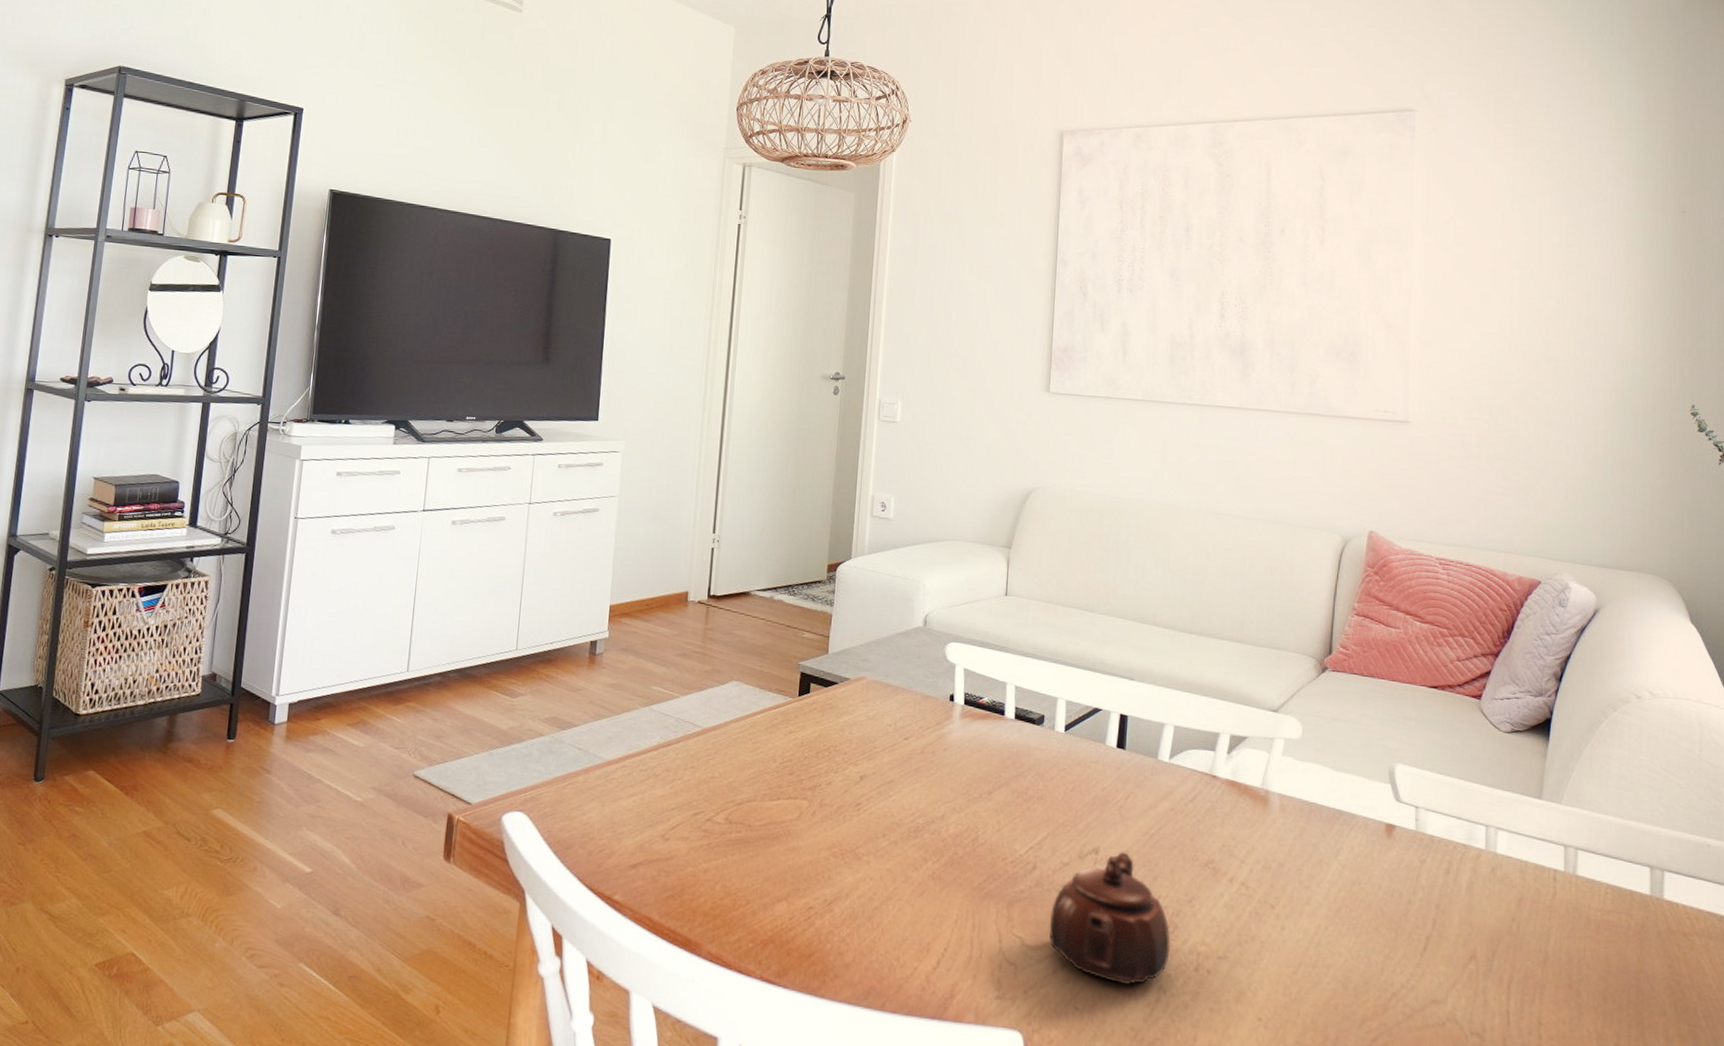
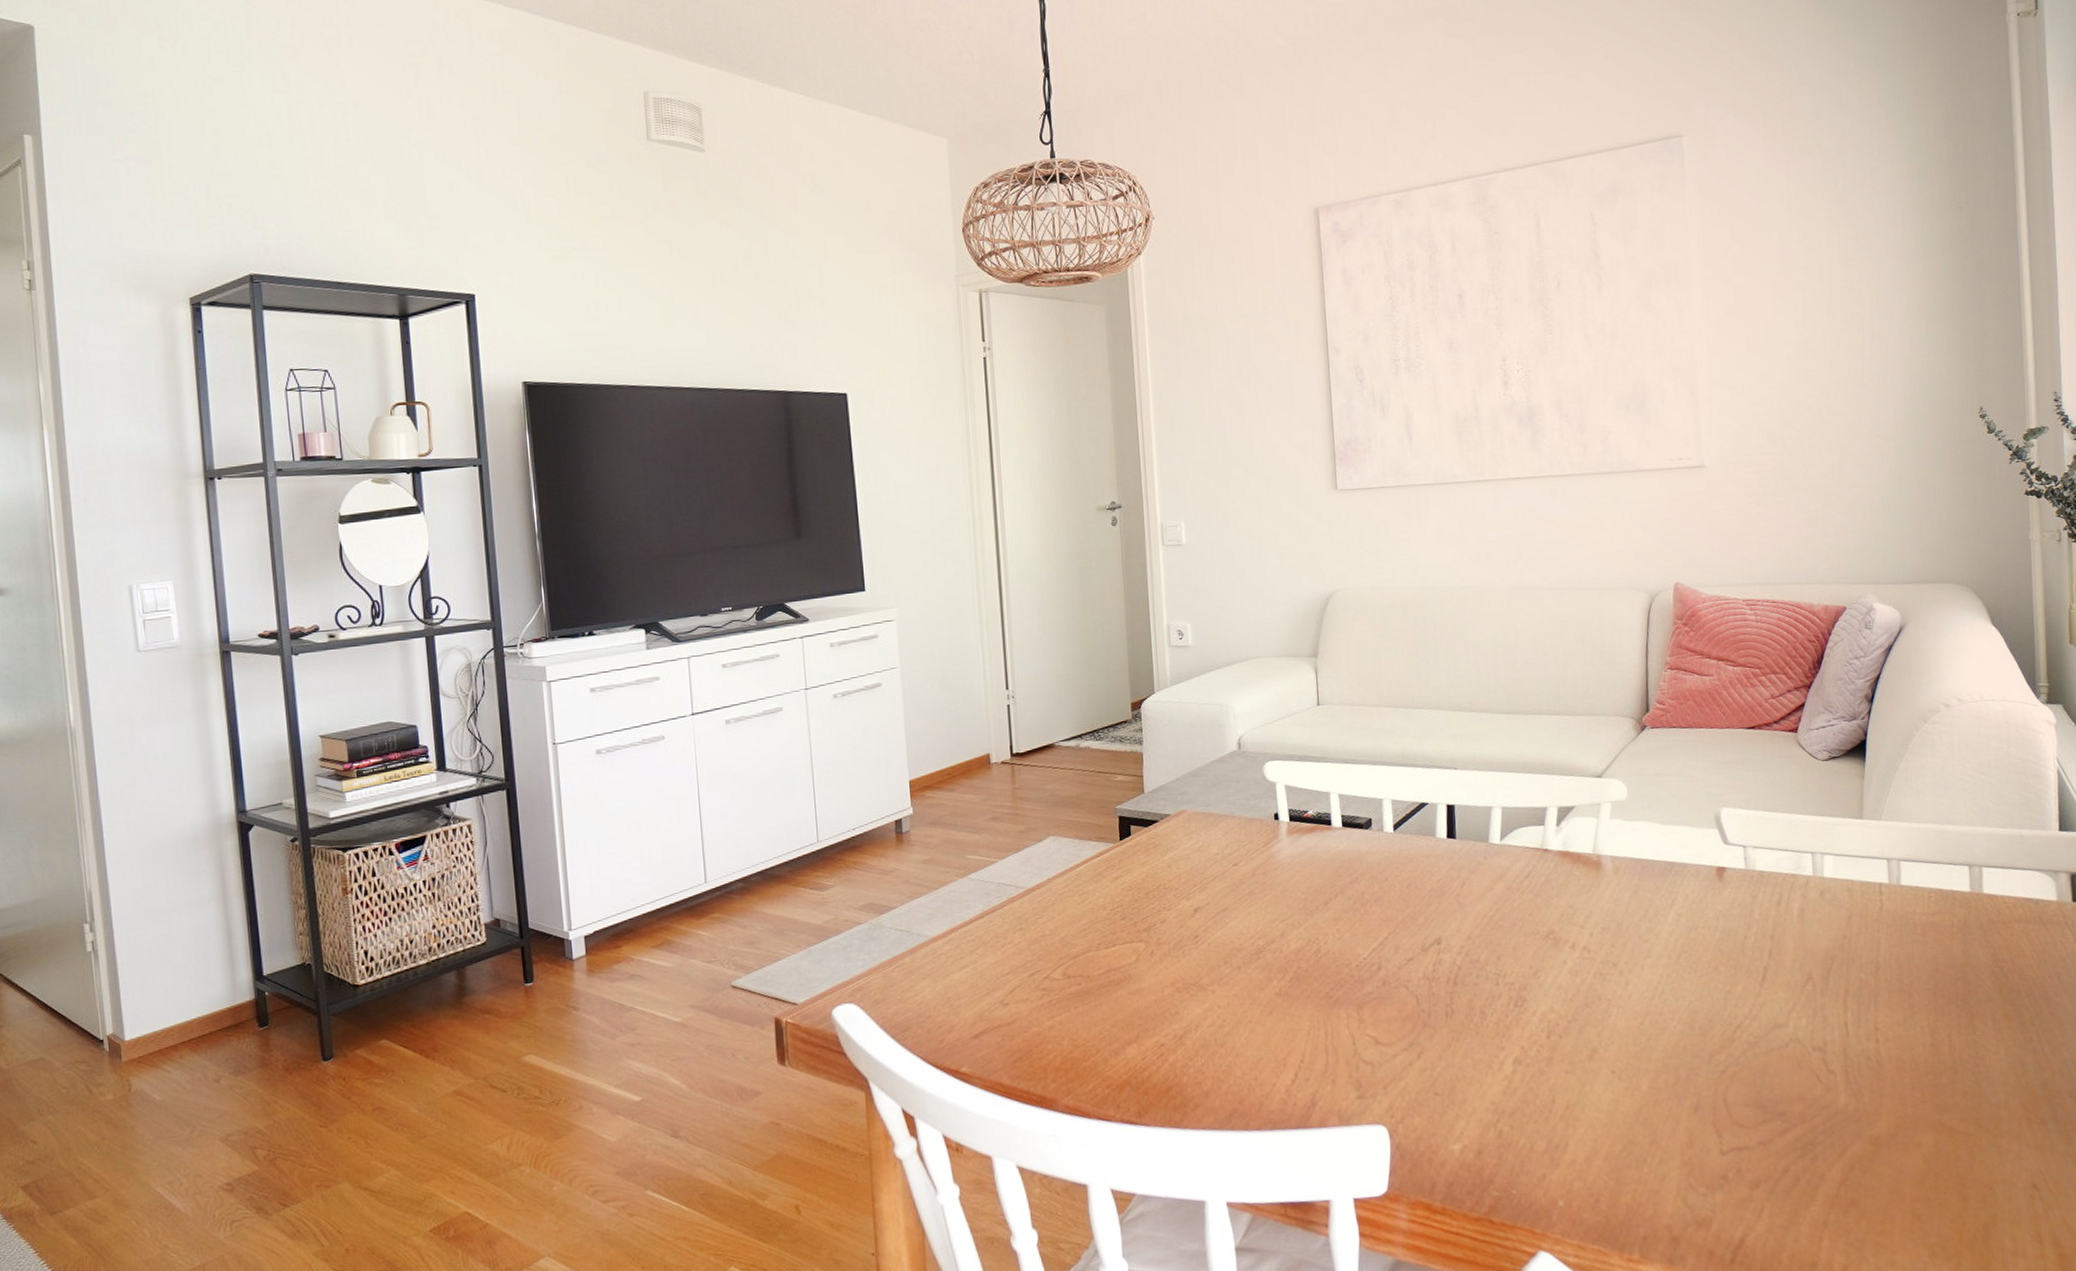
teapot: present [1049,852,1170,986] -> none [1400,938,1521,1064]

